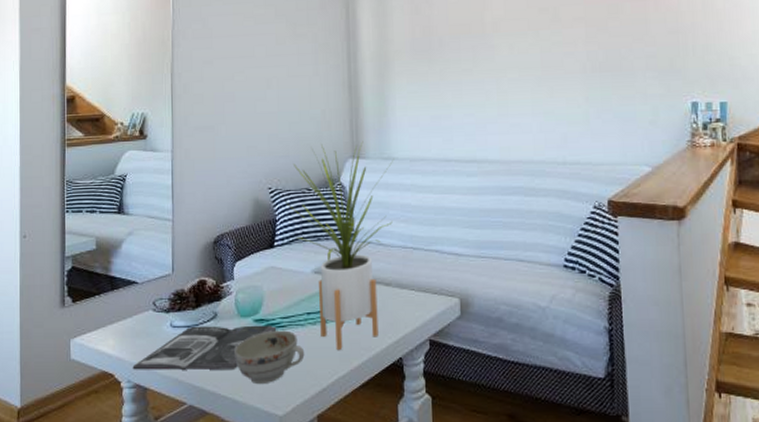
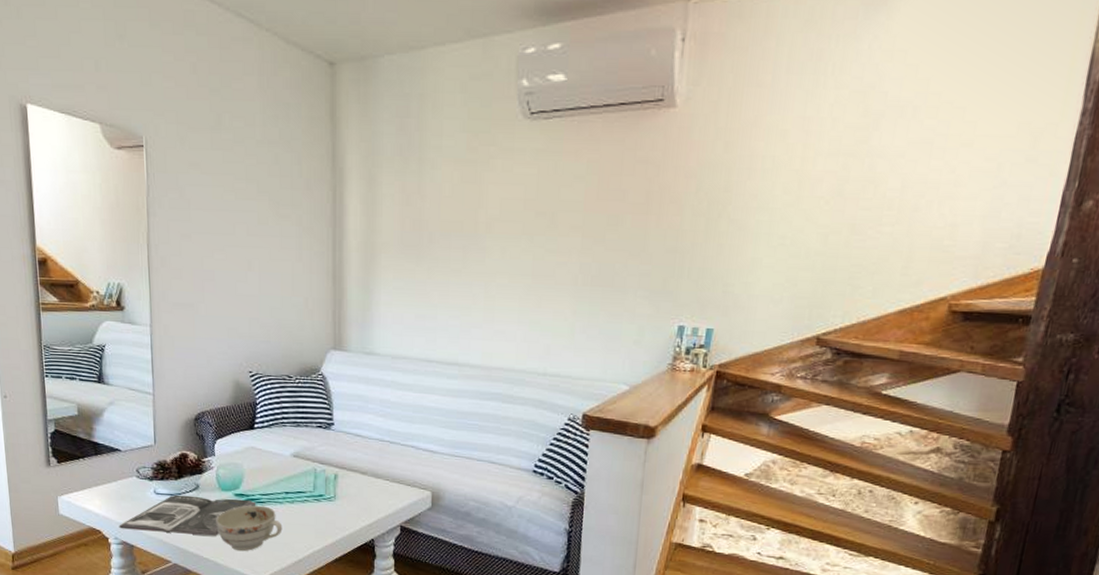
house plant: present [285,141,394,351] -> none [266,333,376,528]

